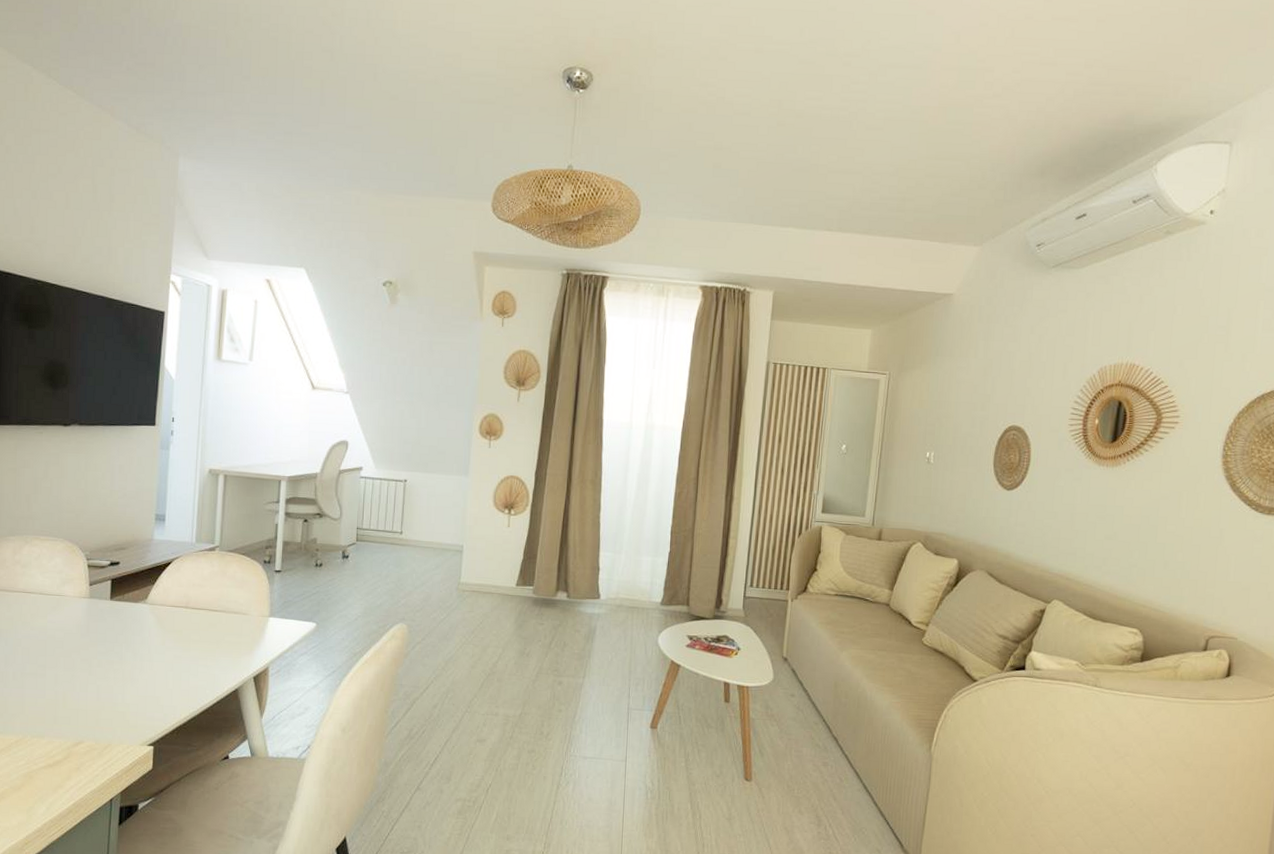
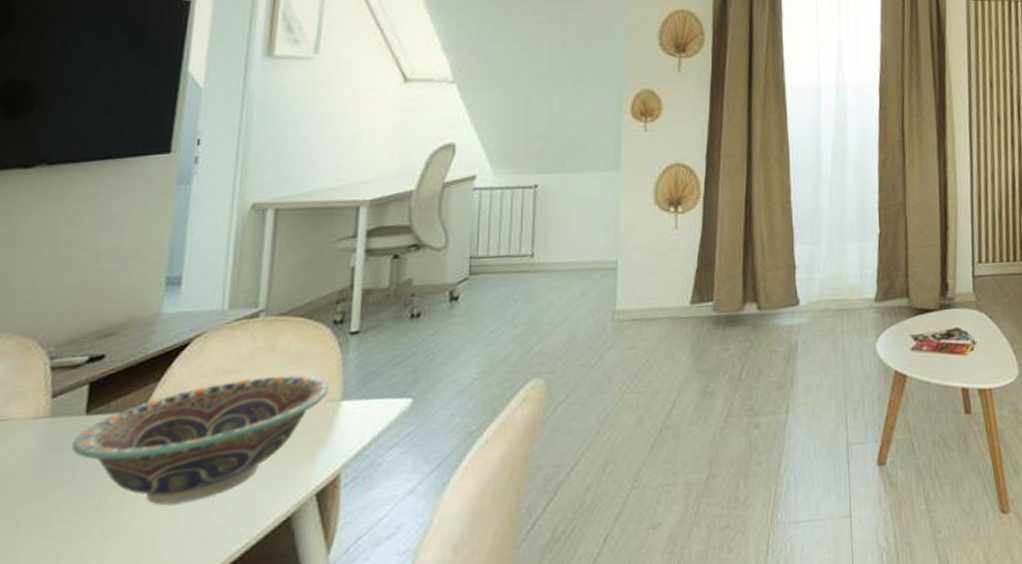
decorative bowl: none [102,592,261,668] -> present [71,374,329,505]

